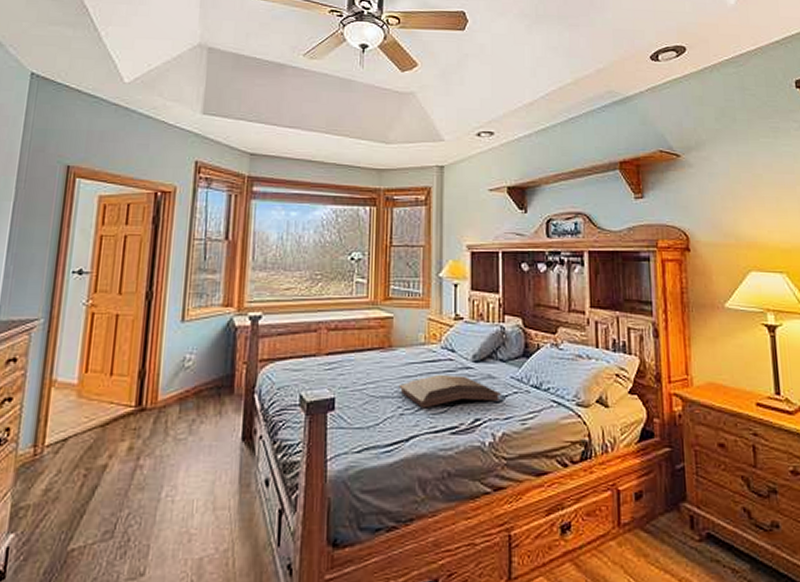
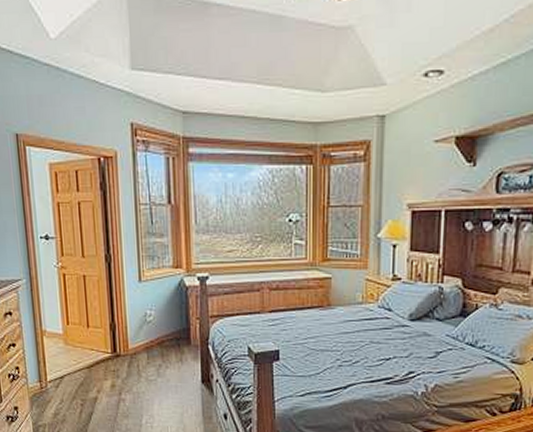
serving tray: present [398,375,501,408] -> none [337,332,436,361]

